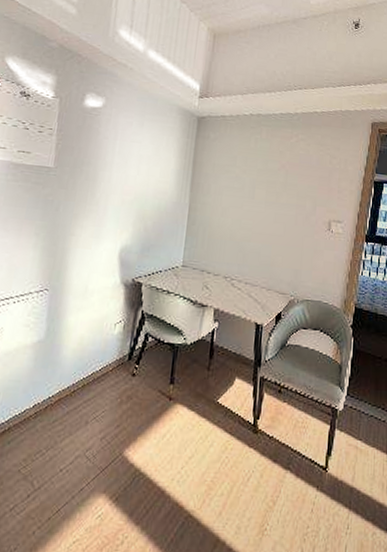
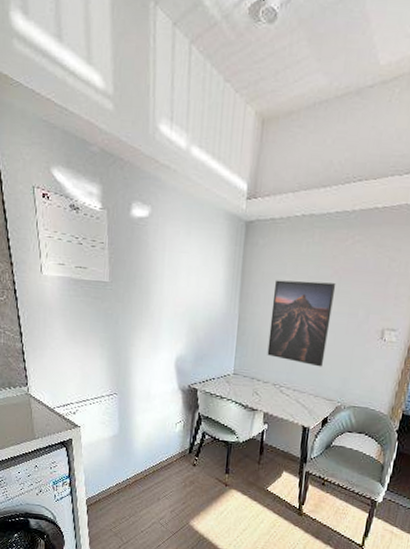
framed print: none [218,171,284,259] -> present [267,280,336,367]

